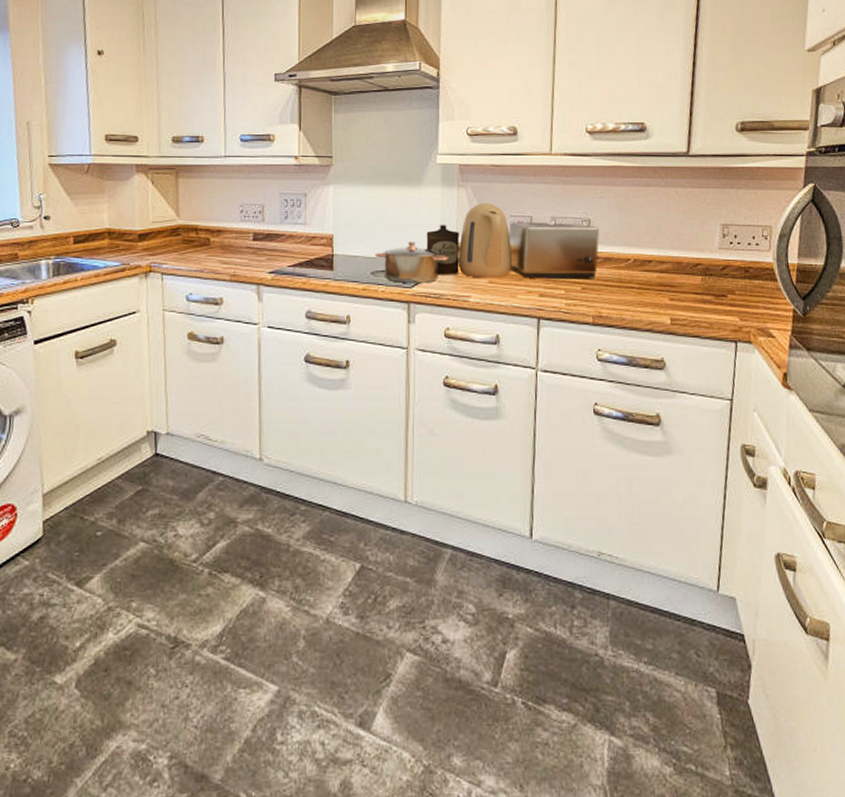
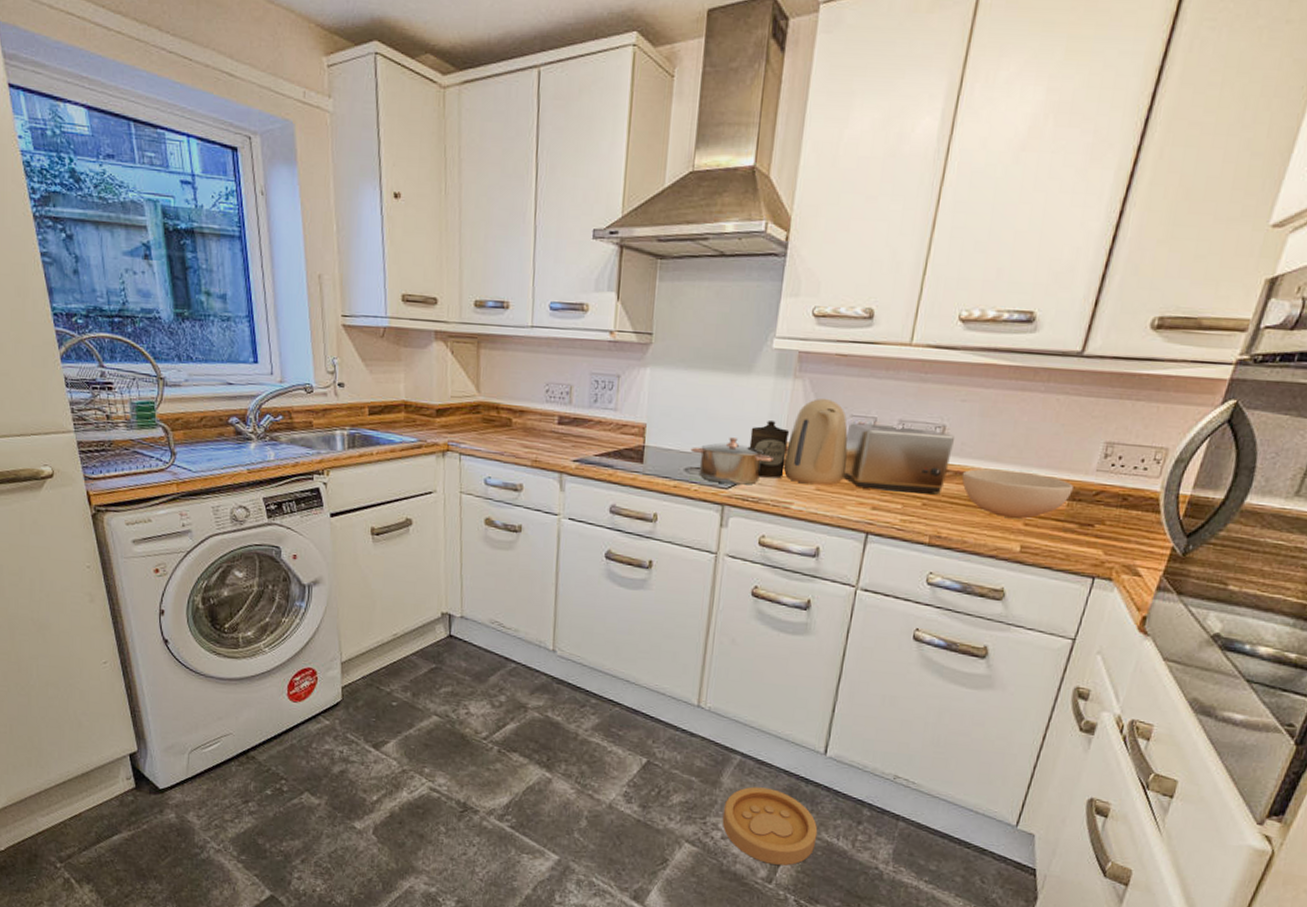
pet bowl: none [441,581,535,664] -> present [722,786,818,866]
bowl: none [610,253,704,294] -> present [961,468,1073,519]

